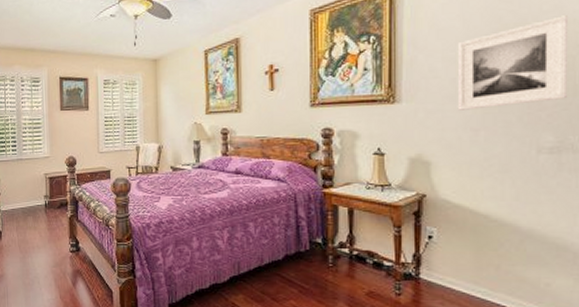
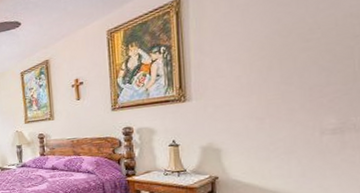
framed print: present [457,15,567,111] -> none [240,11,347,103]

